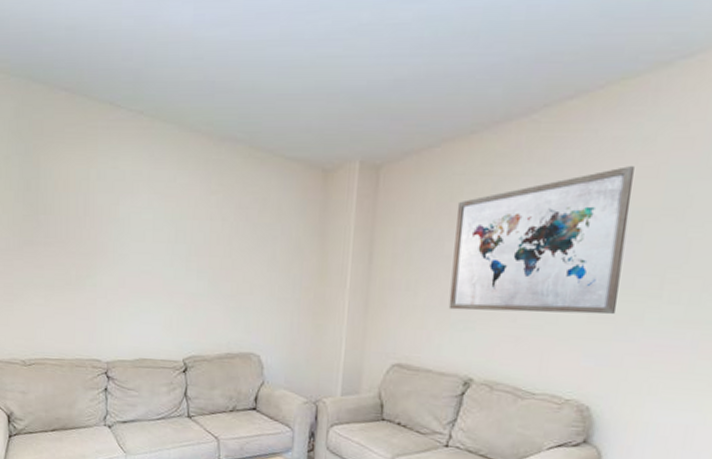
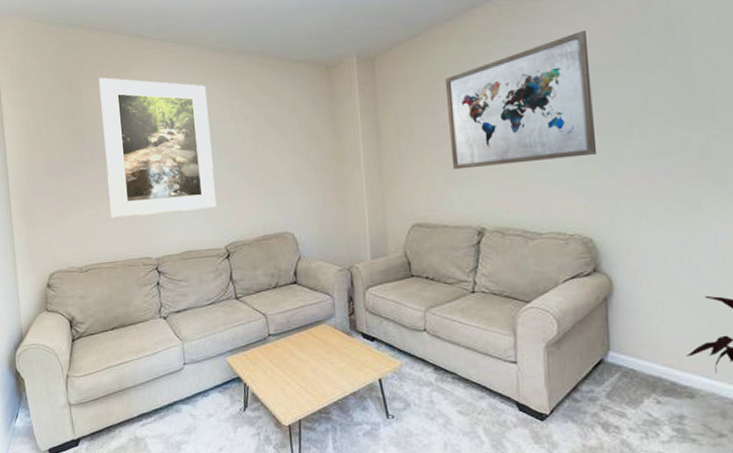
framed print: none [61,147,182,315] -> present [99,77,216,219]

